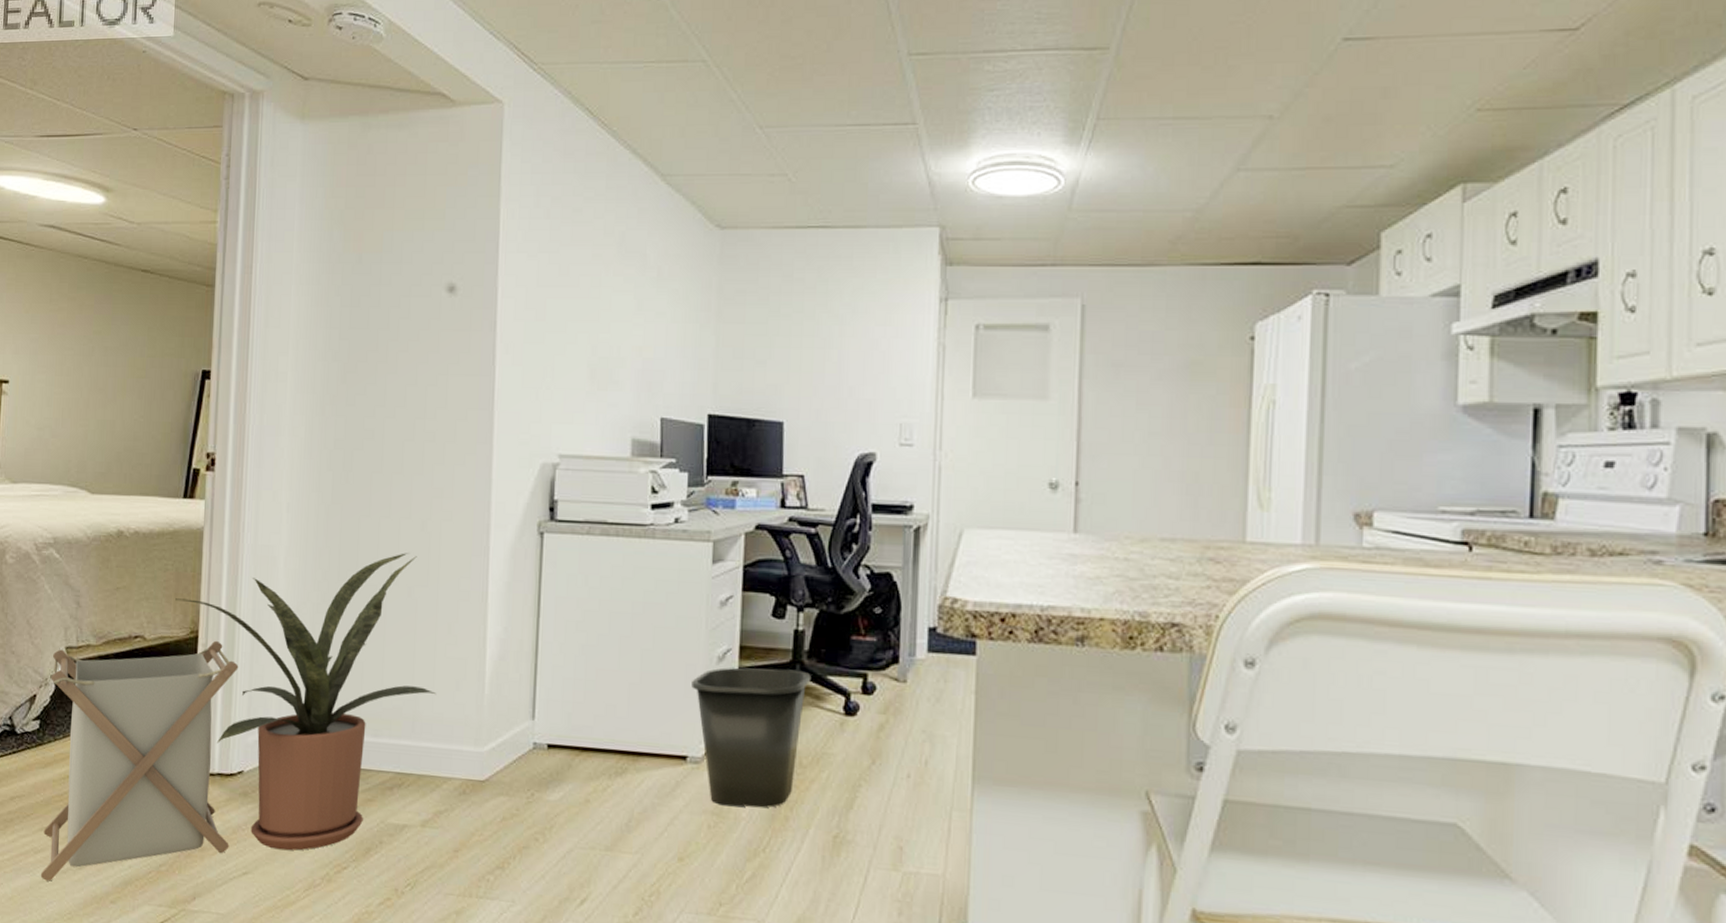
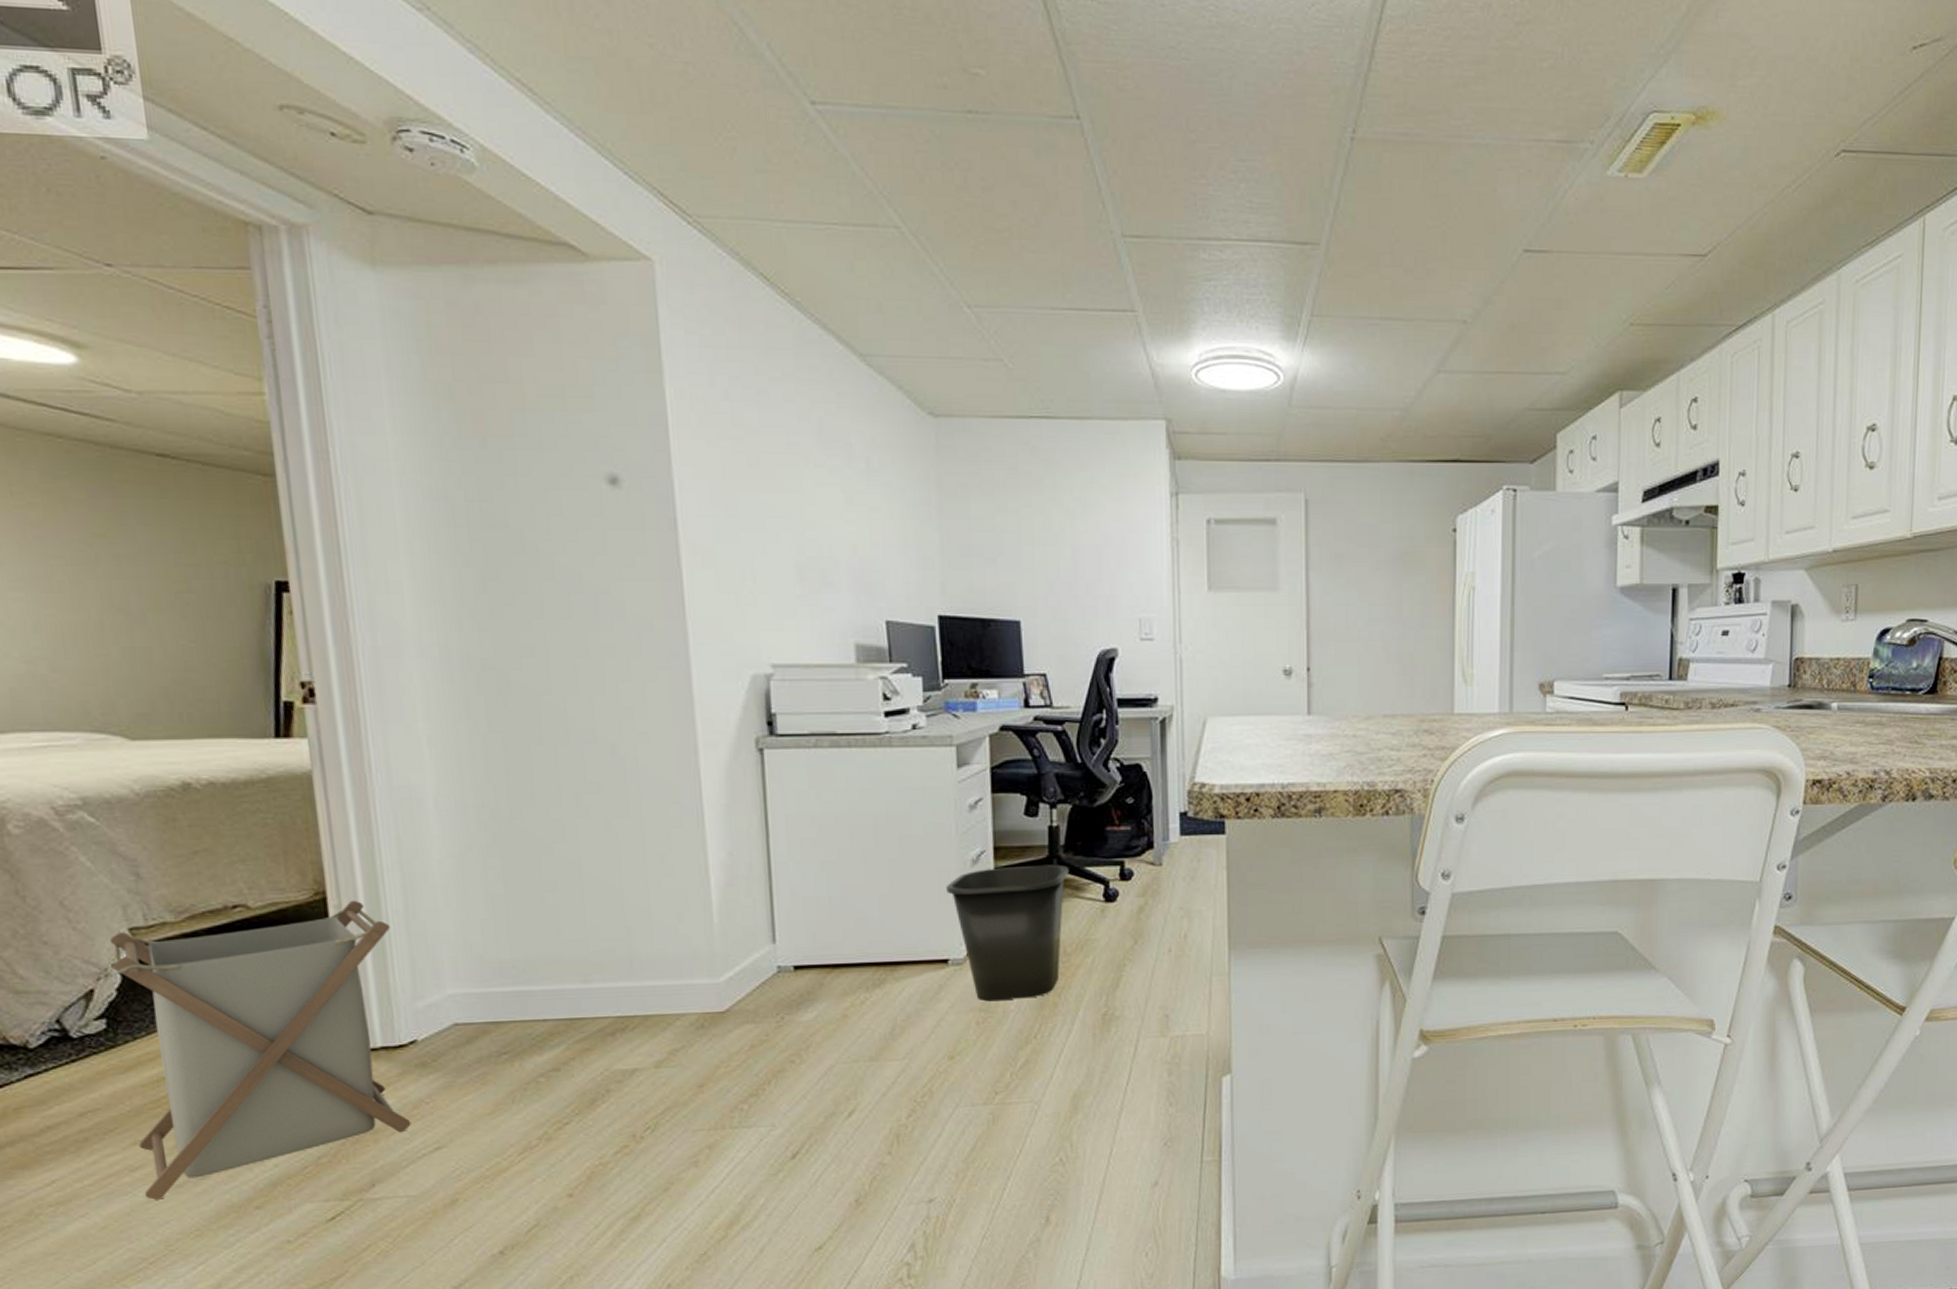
house plant: present [175,553,436,851] -> none [285,782,654,1118]

